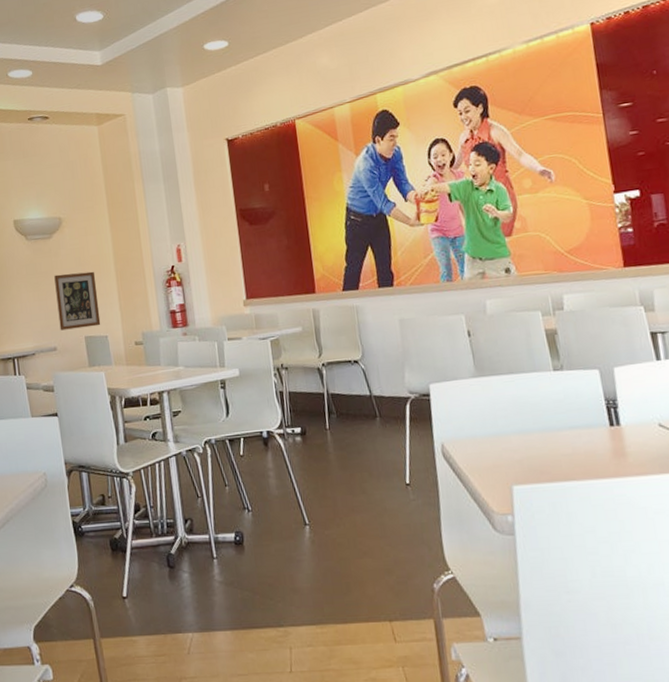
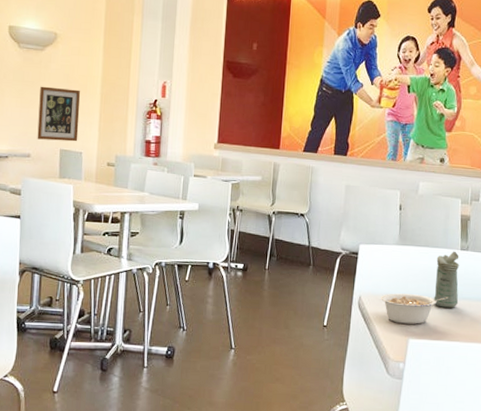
legume: none [468,428,551,469] -> present [381,293,449,324]
crushed soda can: none [525,373,565,443] -> present [434,251,460,308]

